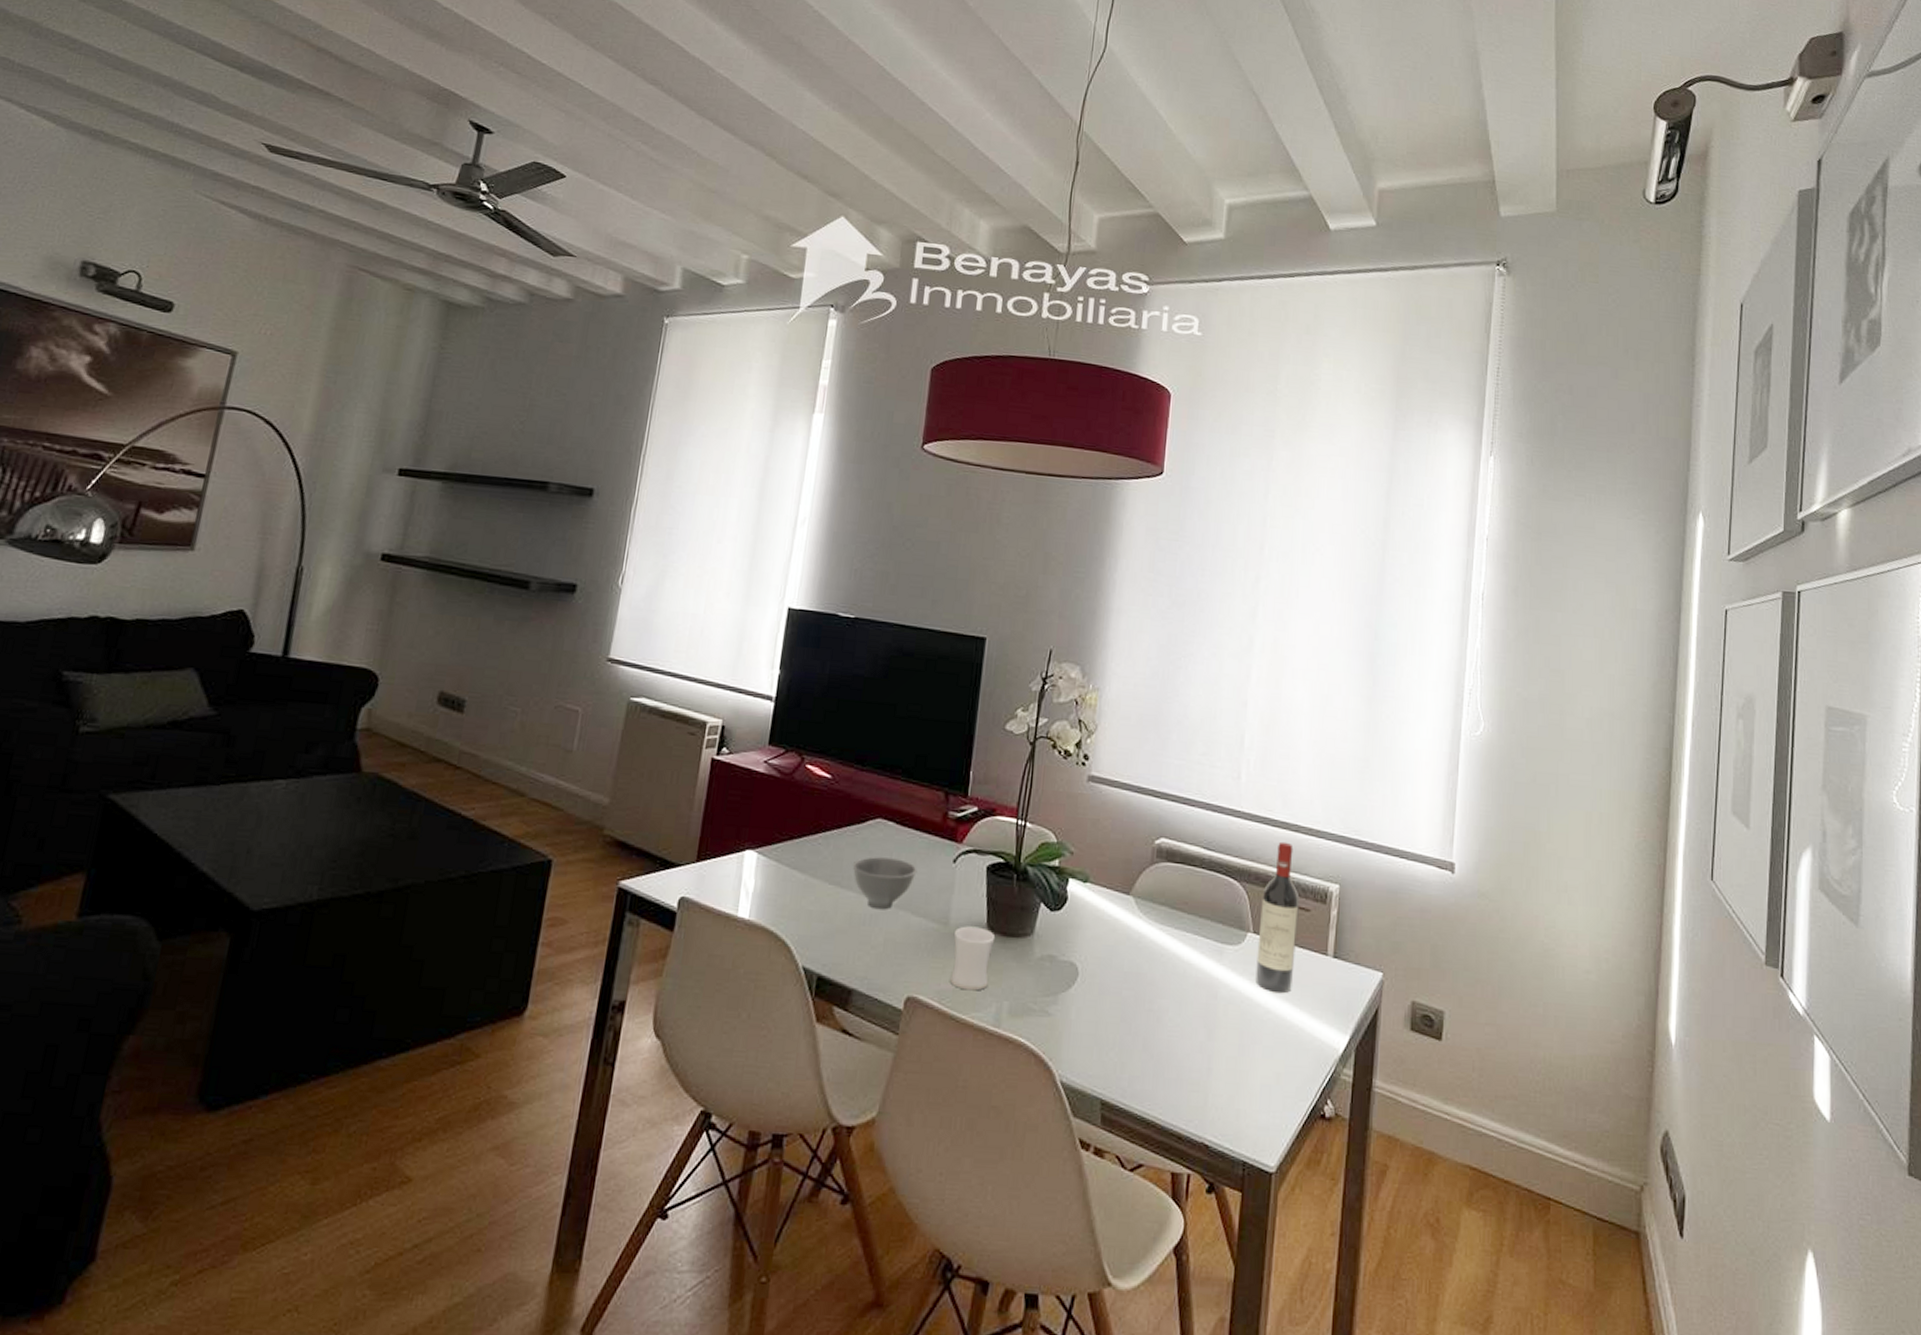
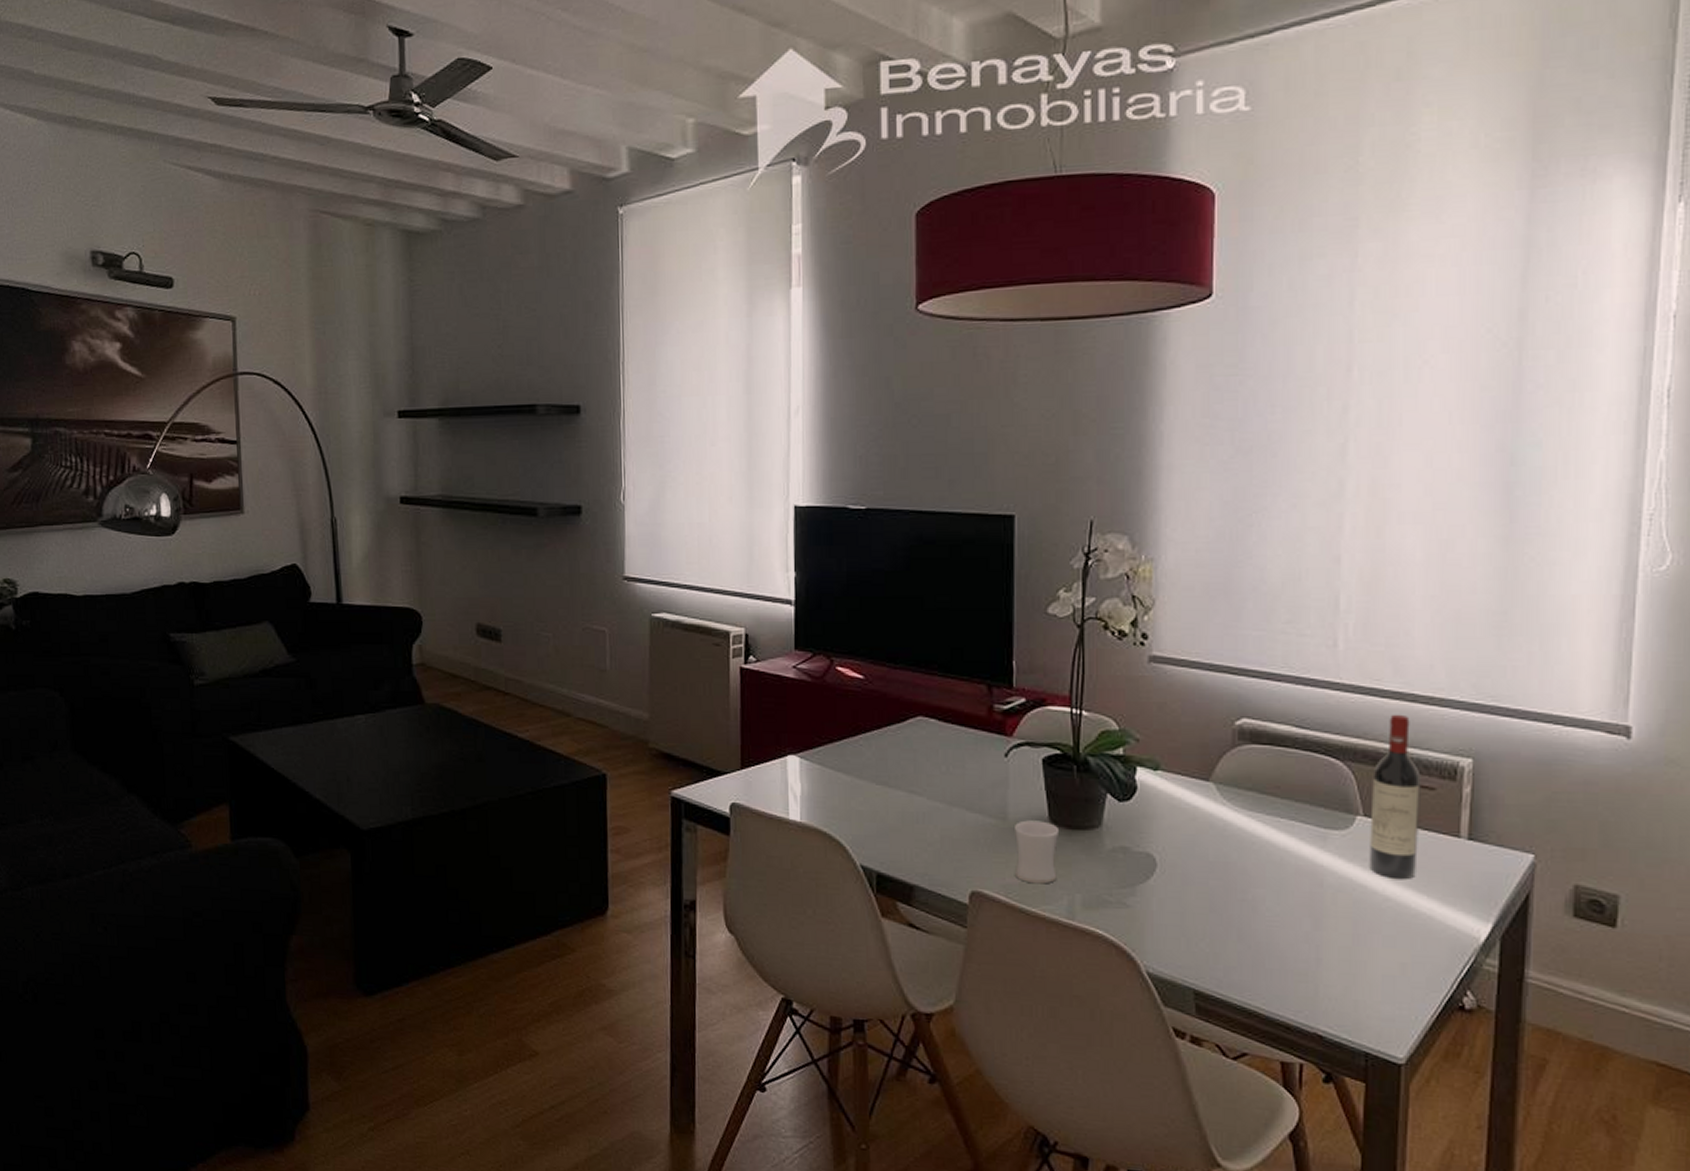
bowl: present [852,856,917,910] -> none [897,755,967,808]

